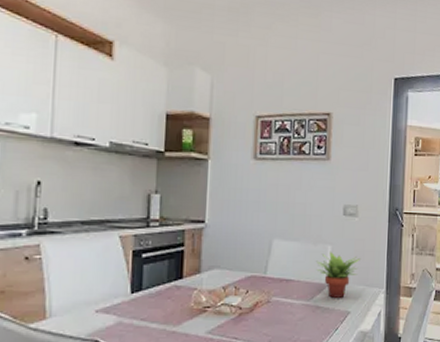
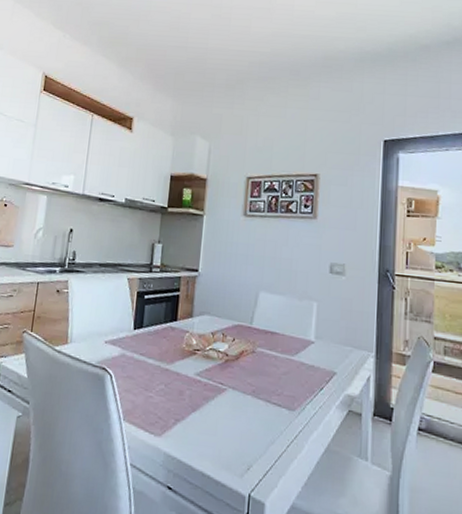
succulent plant: present [316,251,360,298] -> none [301,307,348,357]

